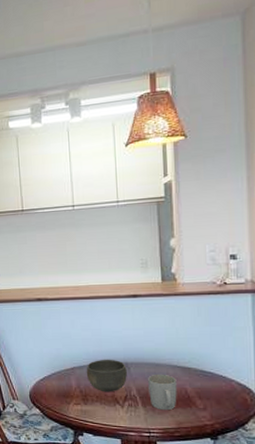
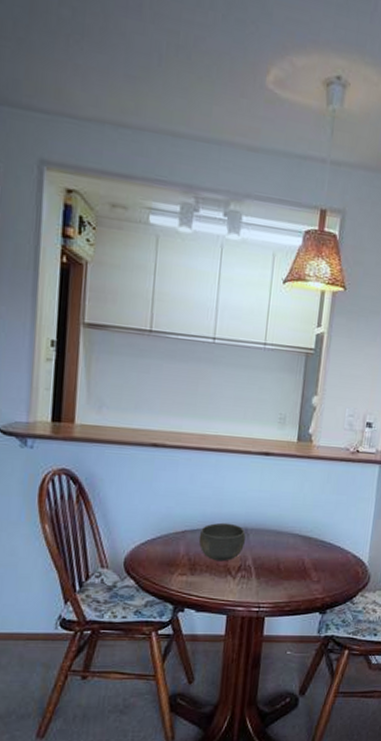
mug: present [148,374,177,411] -> none [264,542,296,583]

